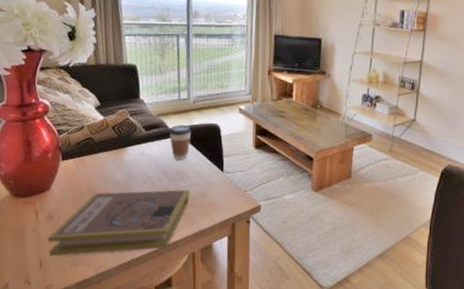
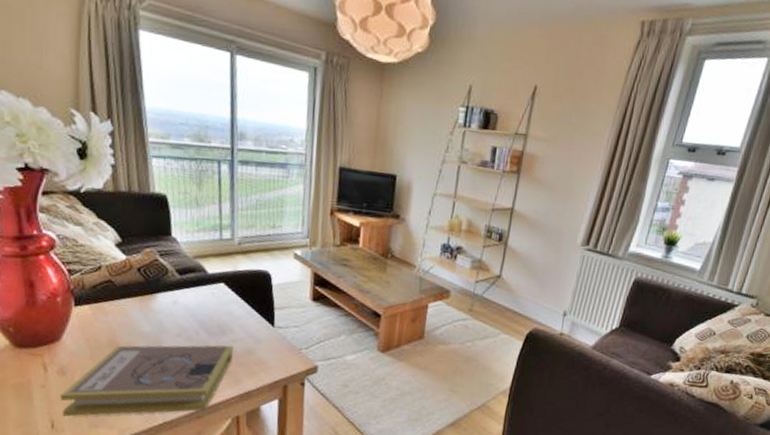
coffee cup: present [169,125,192,160] -> none [208,269,237,311]

